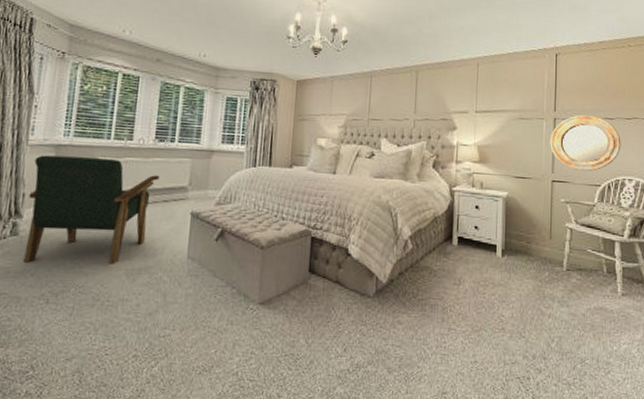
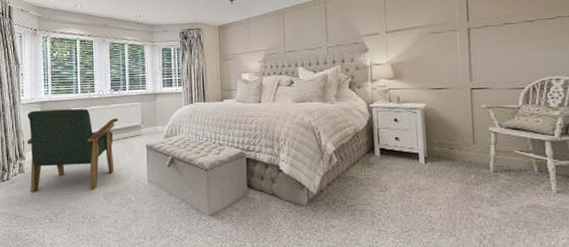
home mirror: present [550,114,621,171] -> none [465,20,545,76]

